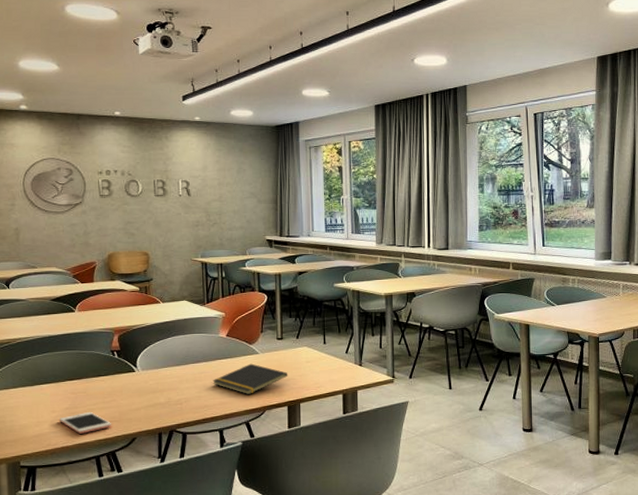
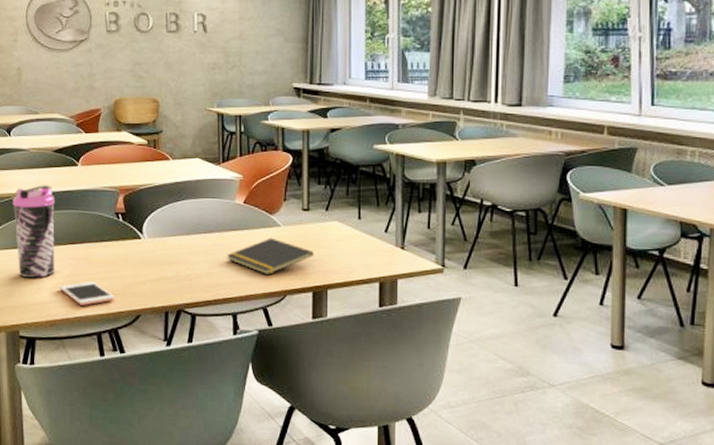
water bottle: none [12,330,55,413] -> present [12,185,55,278]

